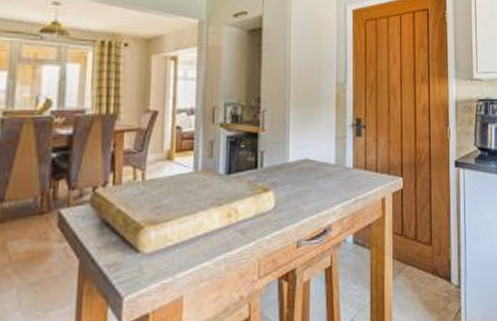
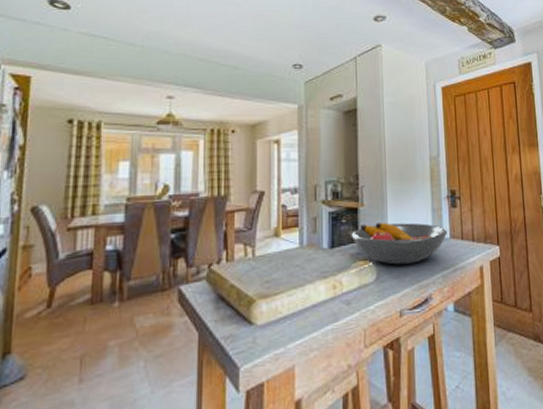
fruit bowl: none [249,149,351,194] -> present [351,222,448,265]

